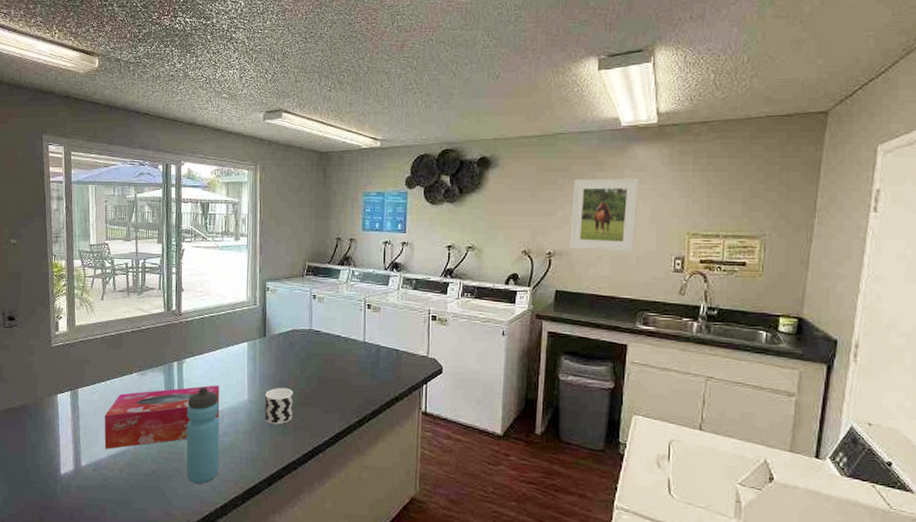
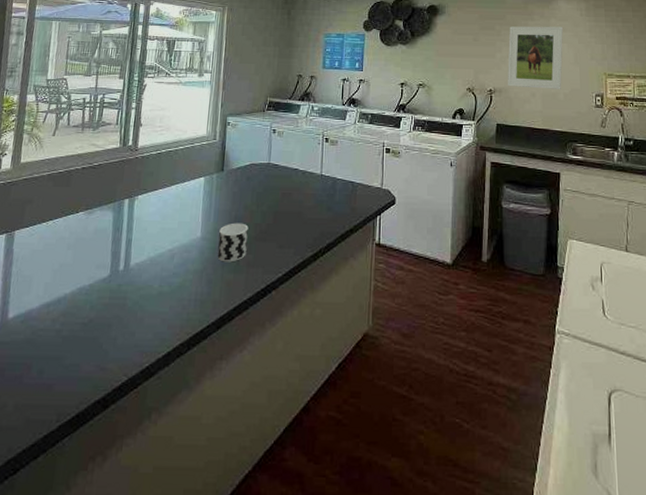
tissue box: present [104,385,220,449] -> none [38,222,172,297]
water bottle: present [186,387,220,484] -> none [128,224,170,331]

